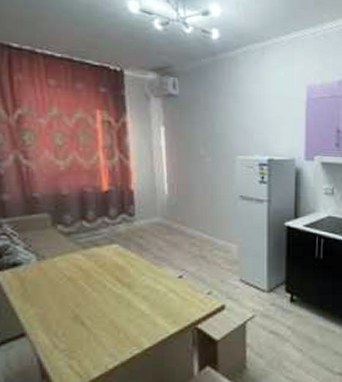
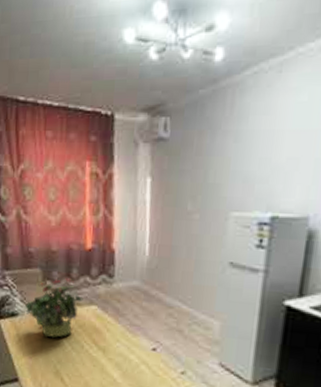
potted plant: none [29,219,102,283] -> present [24,277,83,338]

